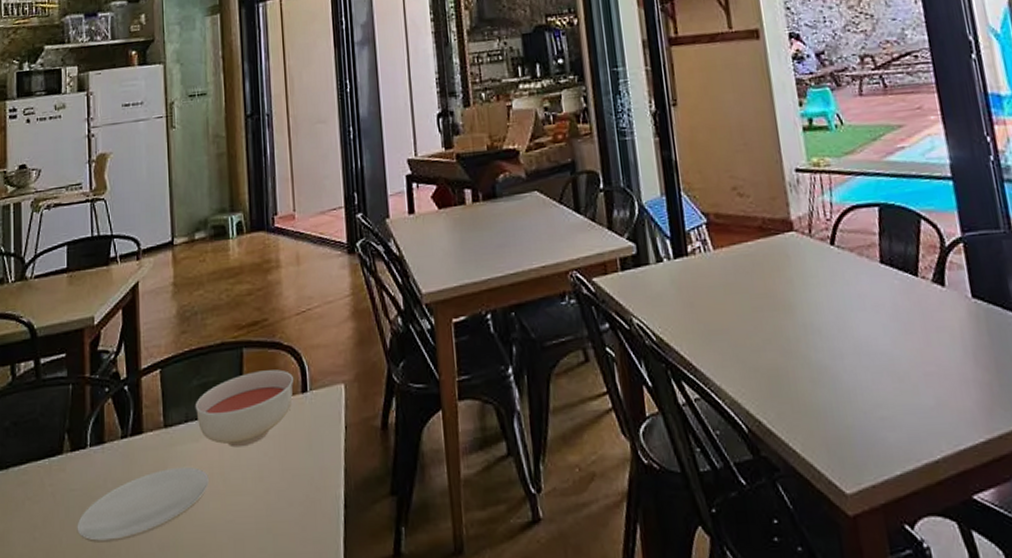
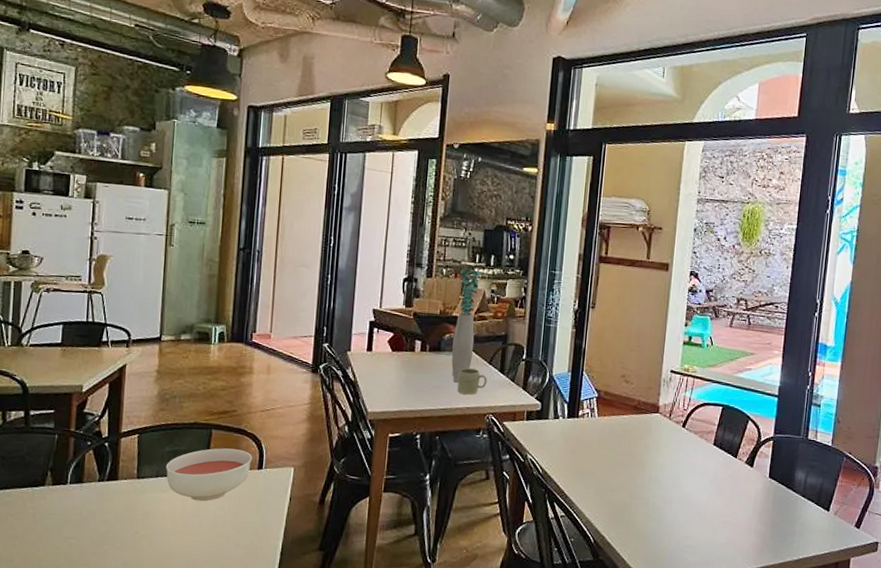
plate: present [77,466,210,543] -> none [52,508,172,556]
vase: none [502,80,538,235] -> present [451,263,481,382]
mug: none [523,213,562,250] -> present [457,368,487,395]

